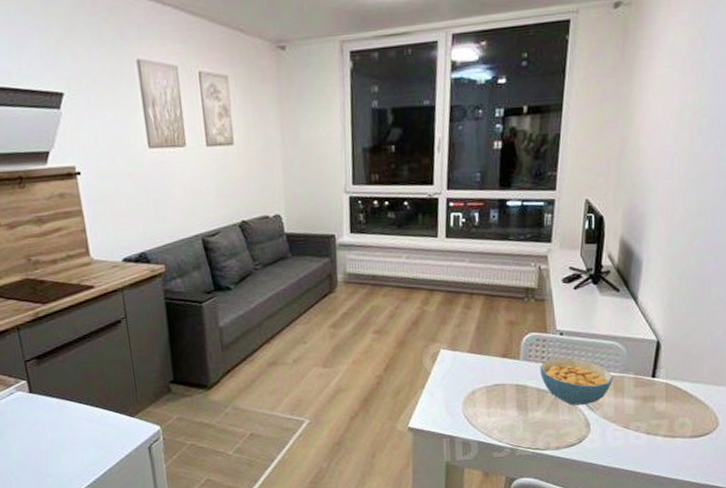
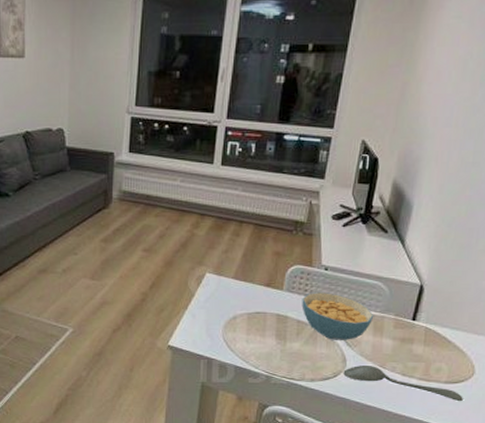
spoon: none [588,427,709,455] -> present [343,366,463,402]

